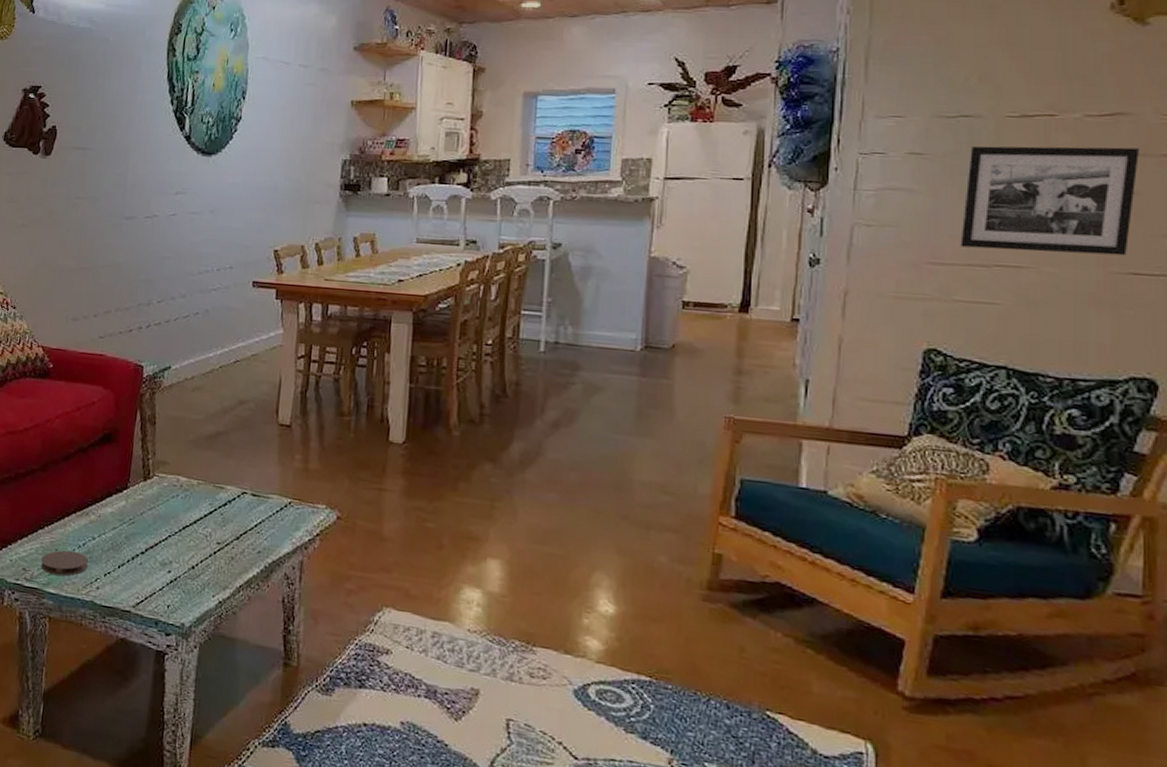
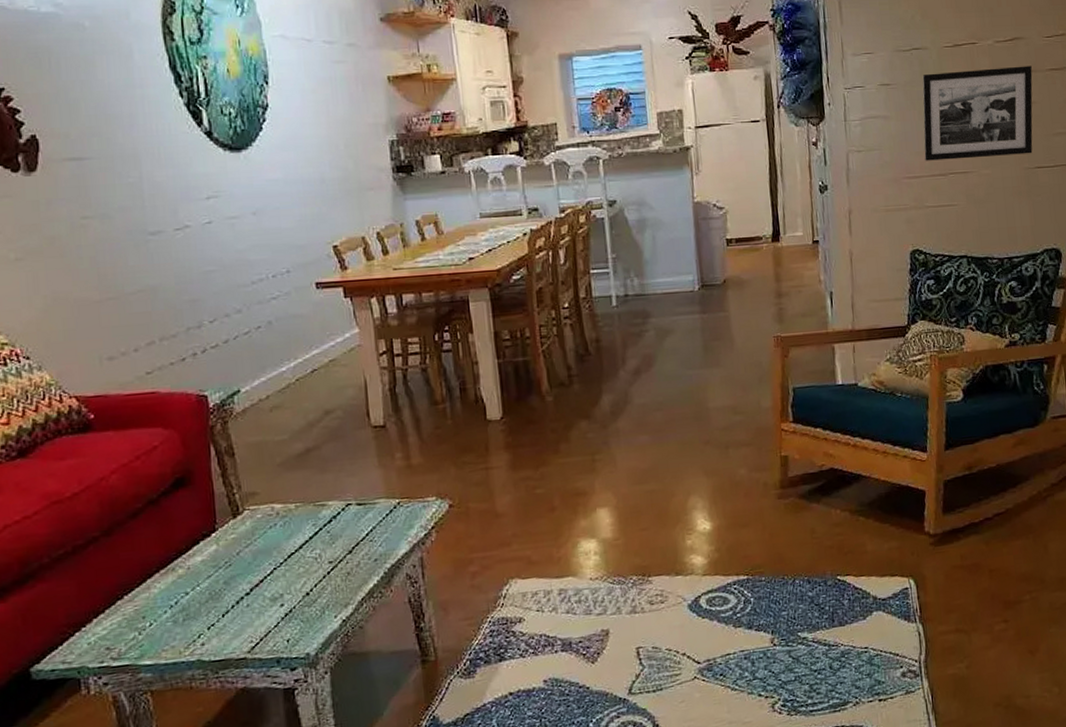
coaster: present [40,550,88,576] -> none [127,612,187,645]

